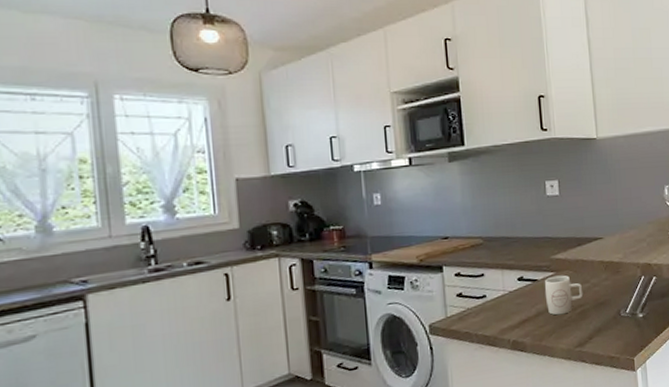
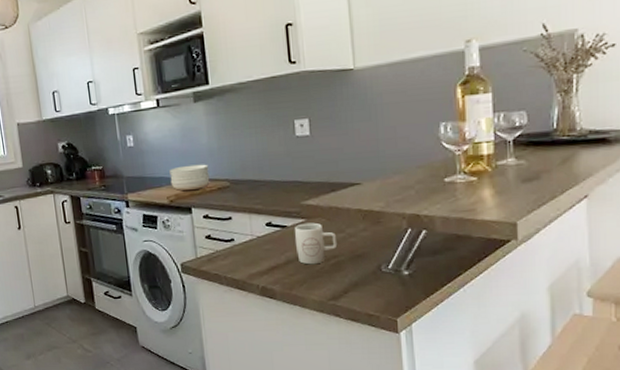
bowl: none [420,222,463,251] -> present [169,164,210,193]

